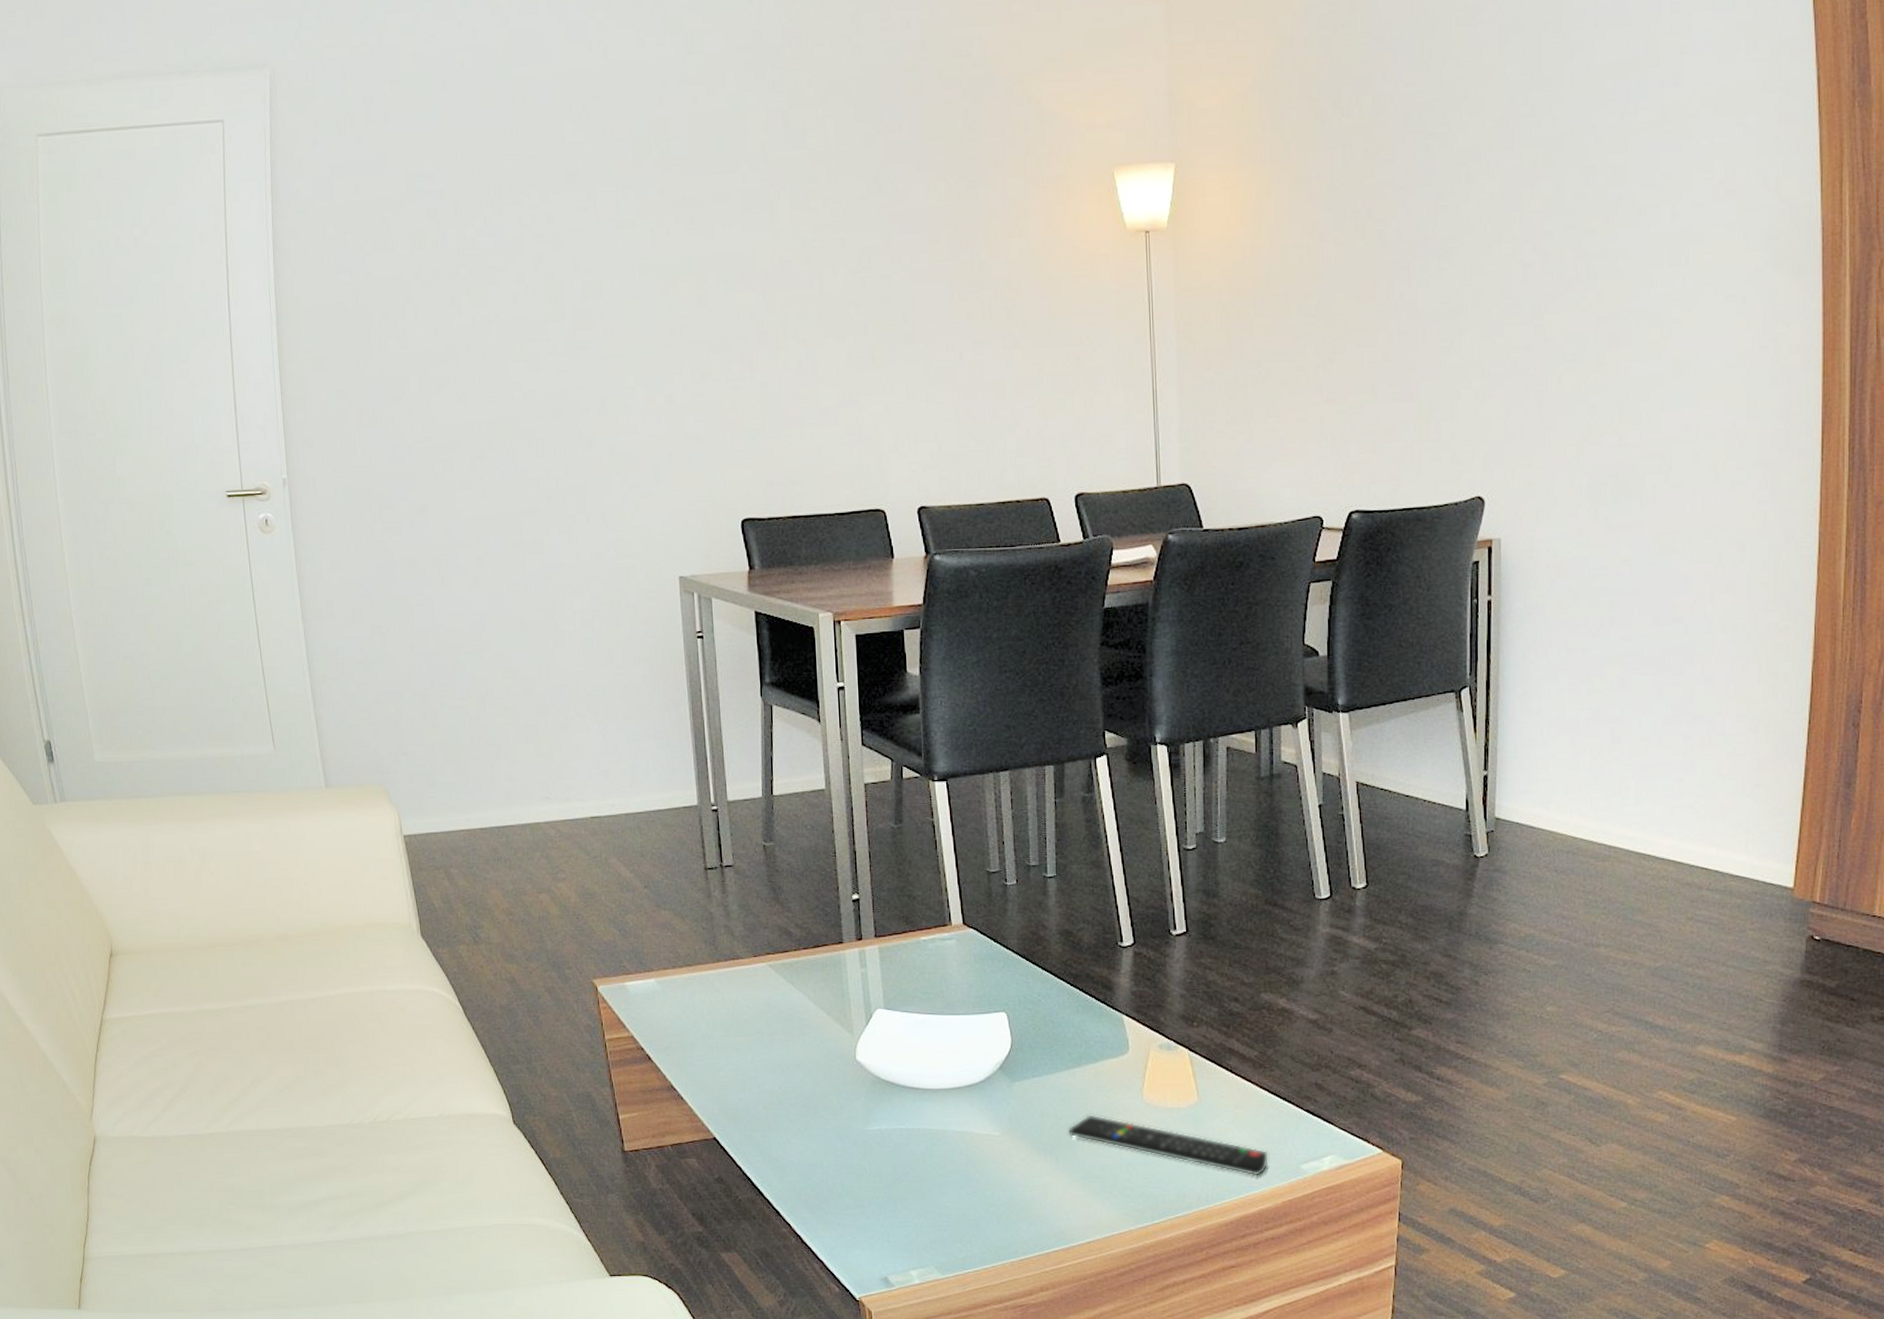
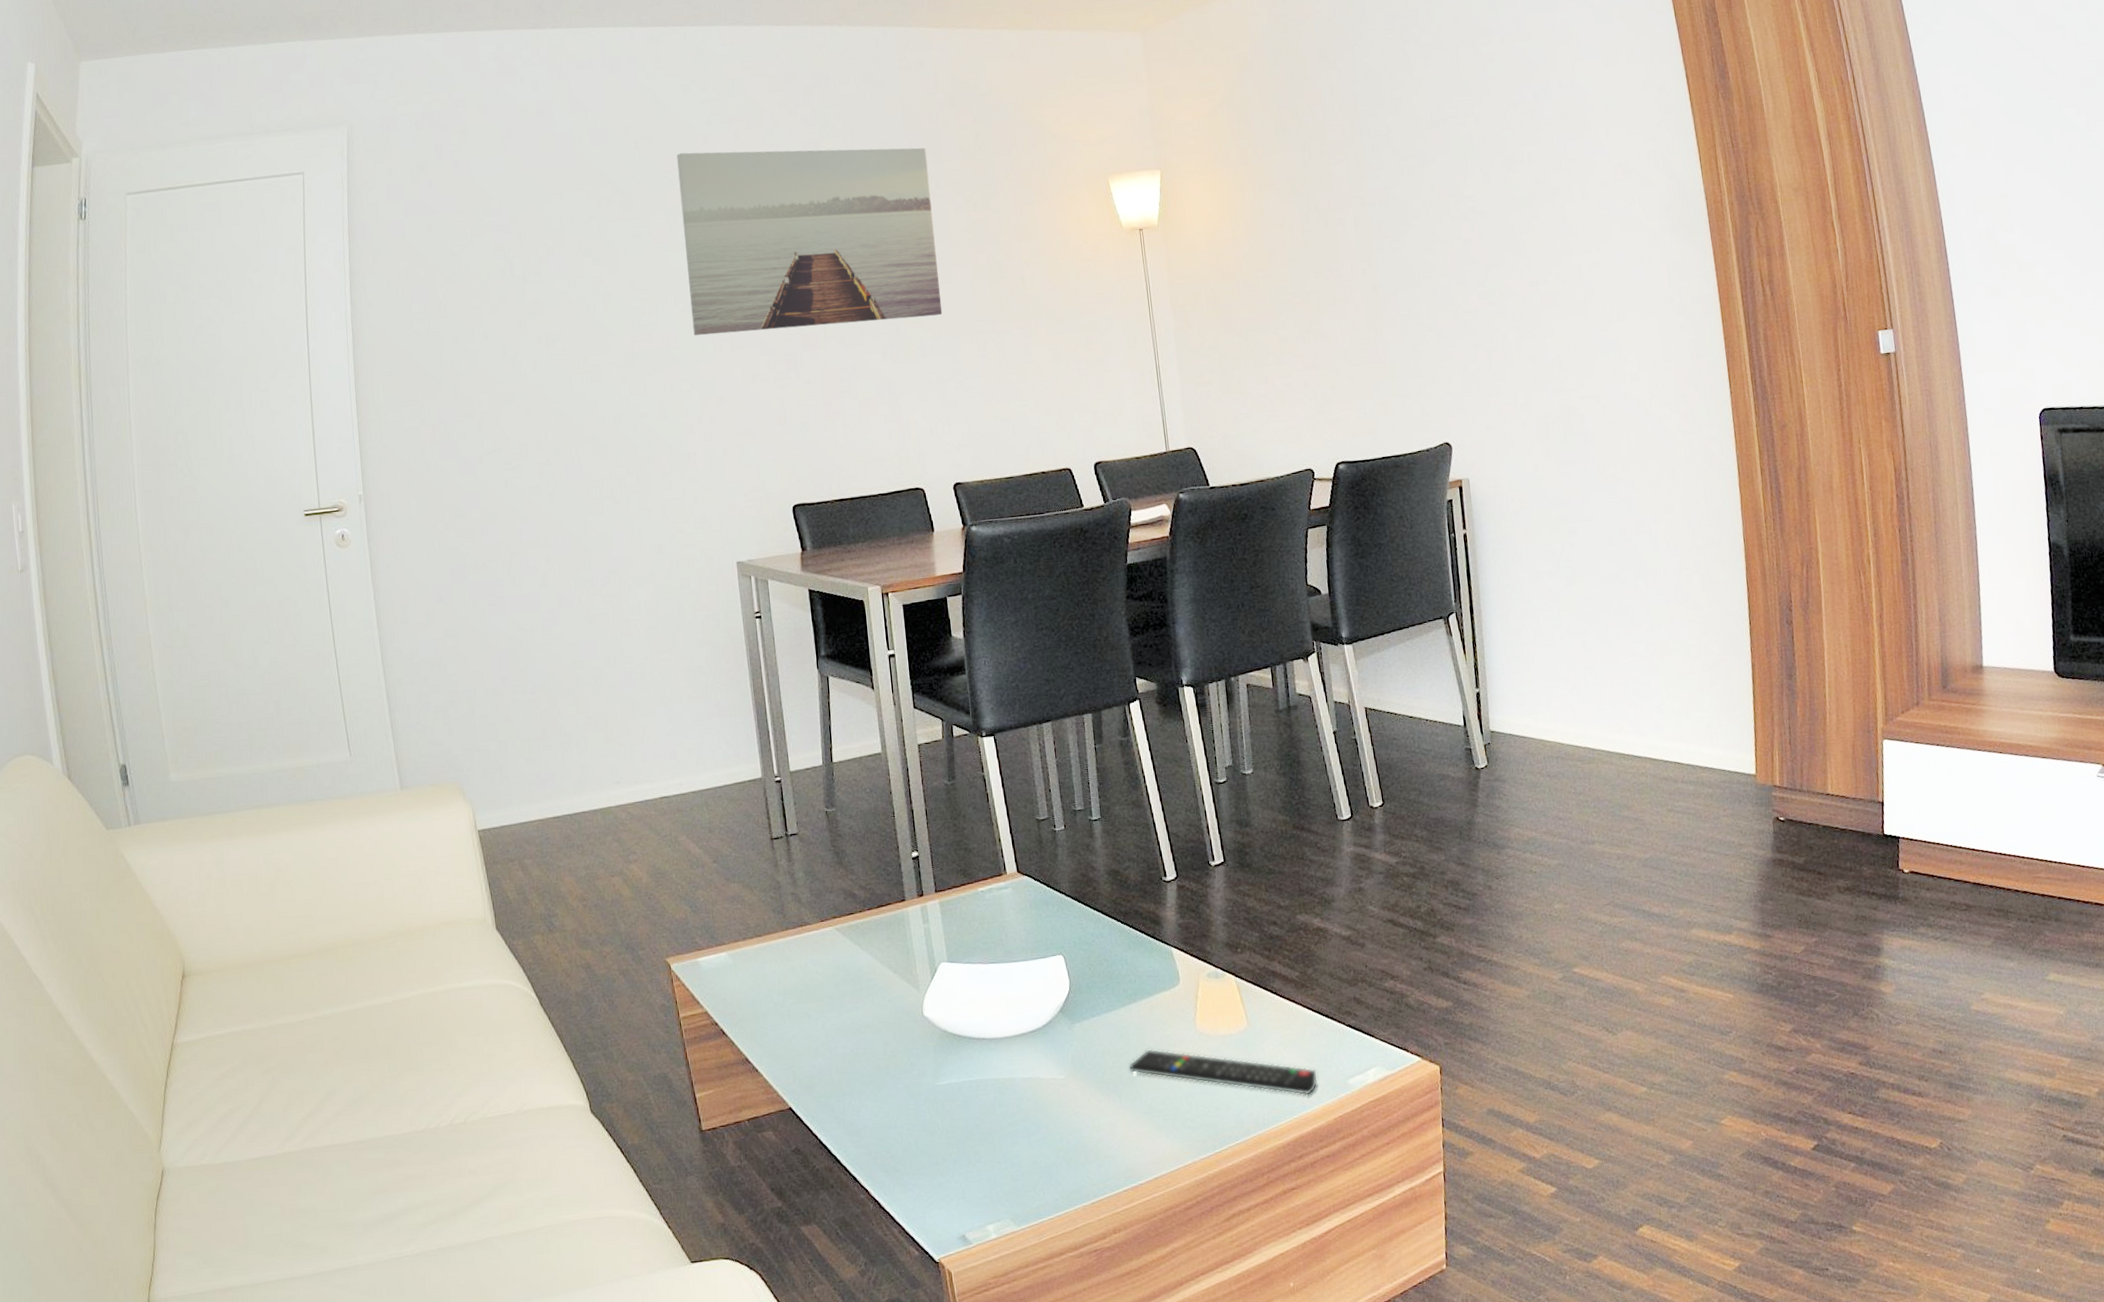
wall art: none [628,117,916,326] -> present [677,148,943,336]

